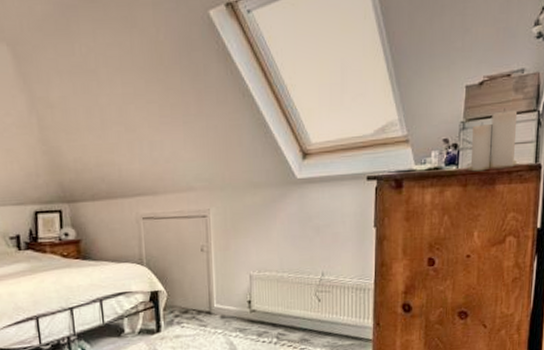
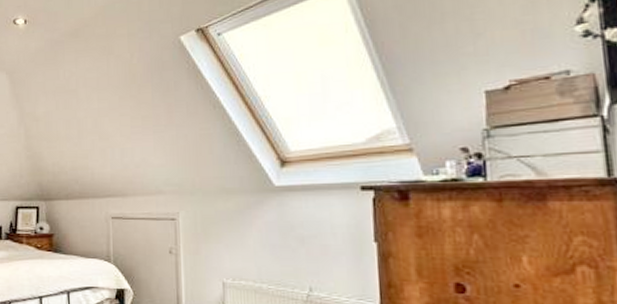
candle: present [466,108,518,172] -> none [499,113,579,185]

